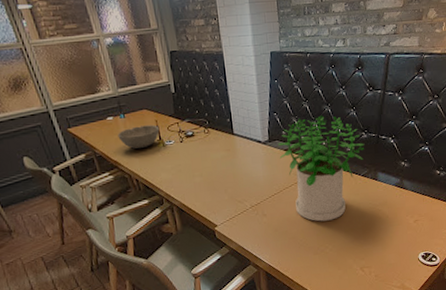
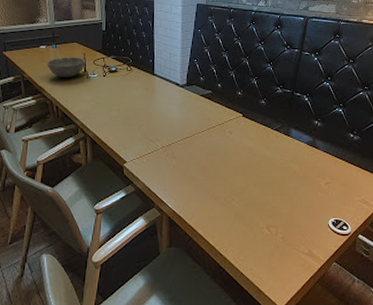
potted plant: present [278,115,365,222] -> none [195,66,279,171]

